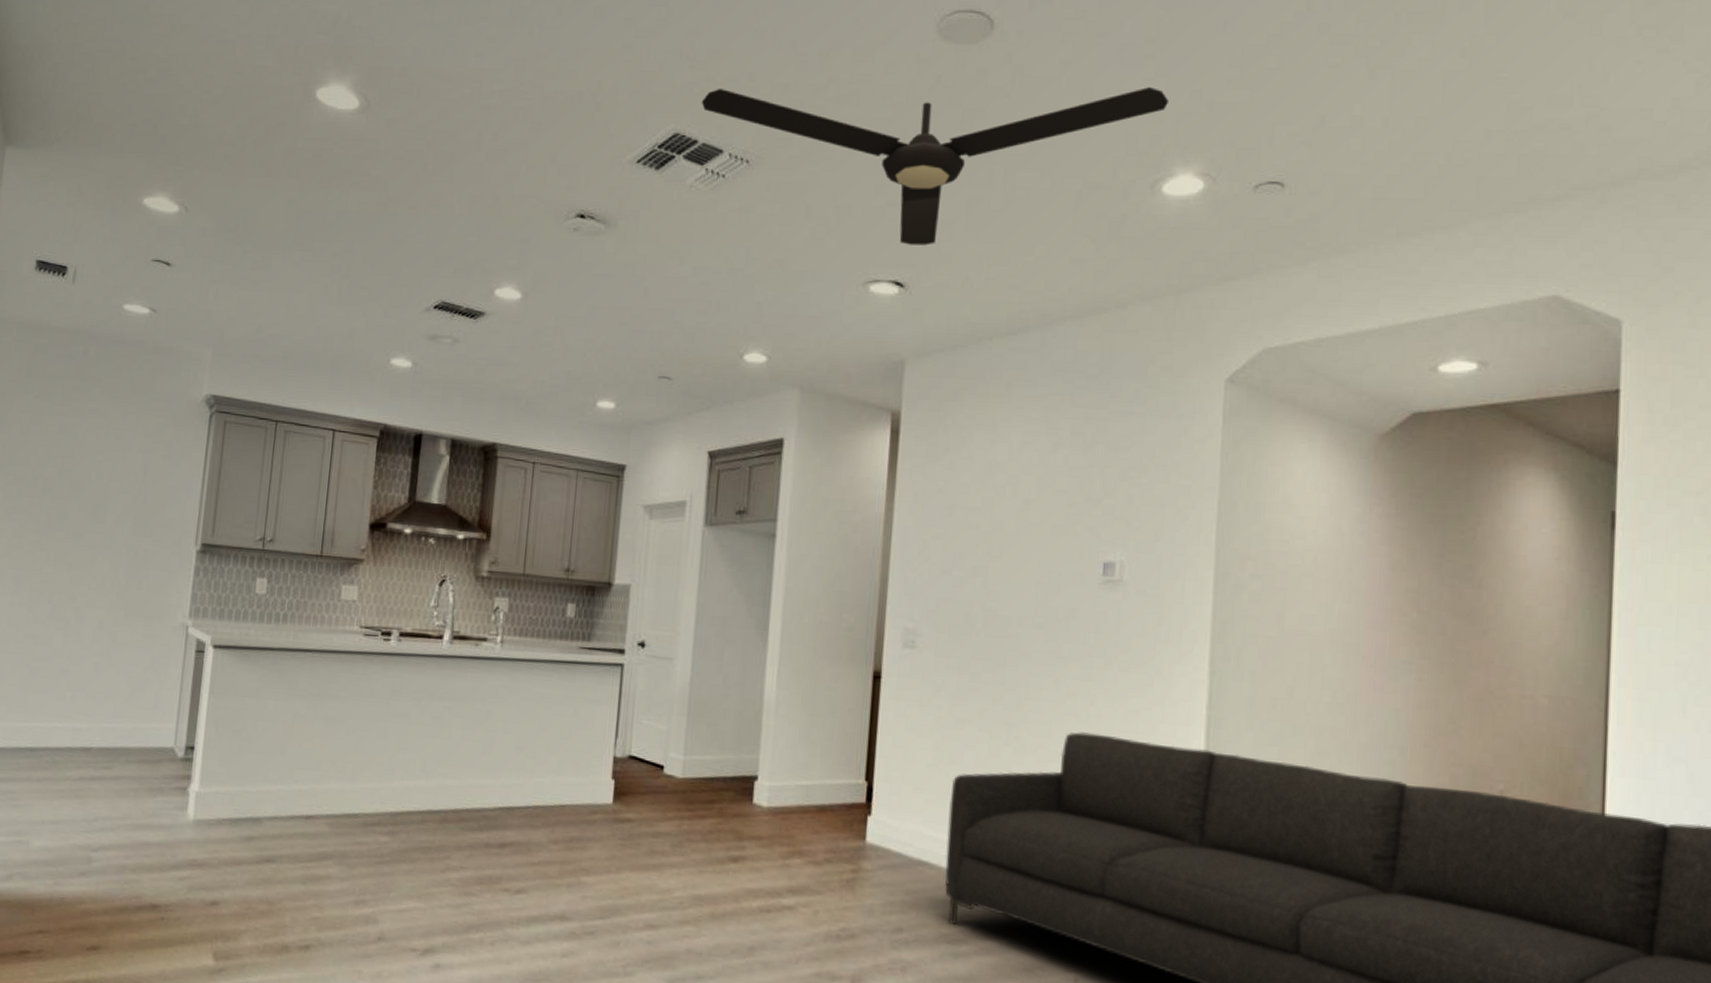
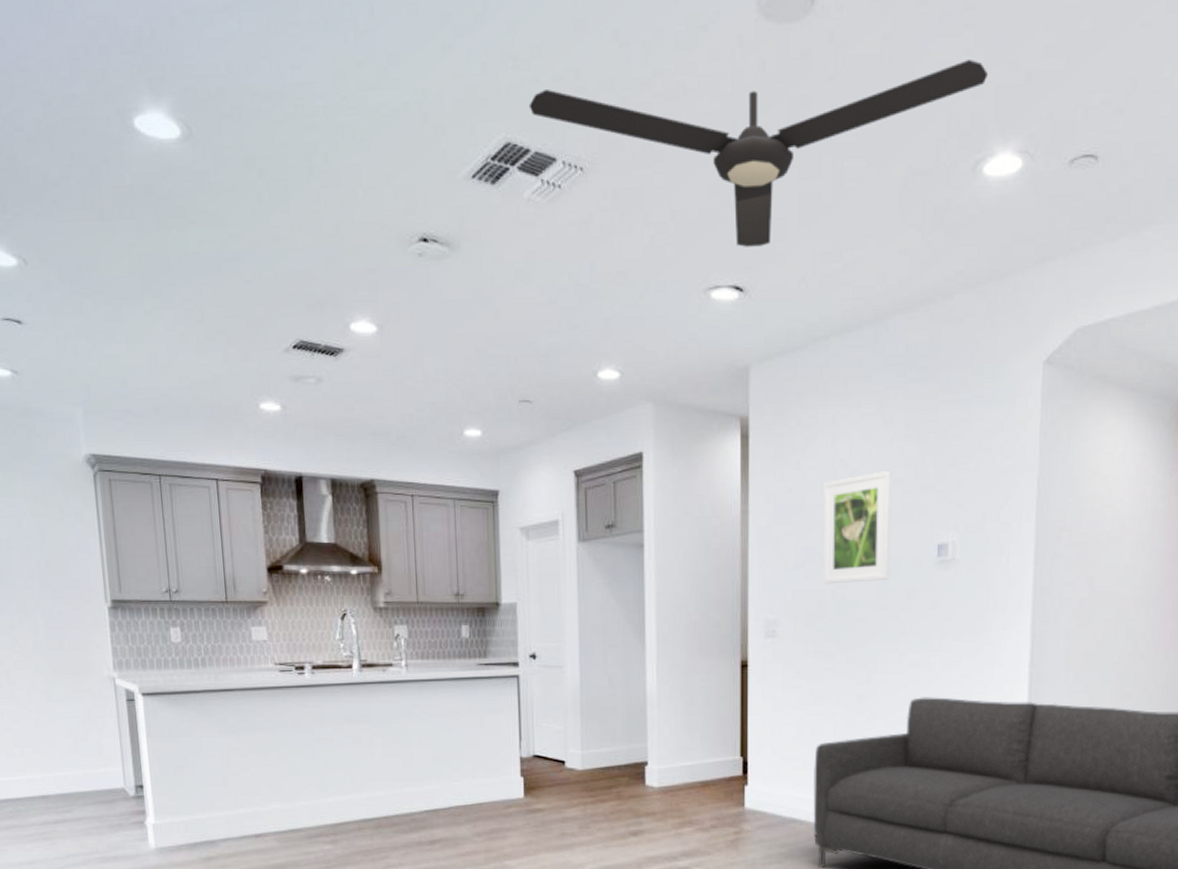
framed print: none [971,479,1054,597] -> present [822,471,892,584]

